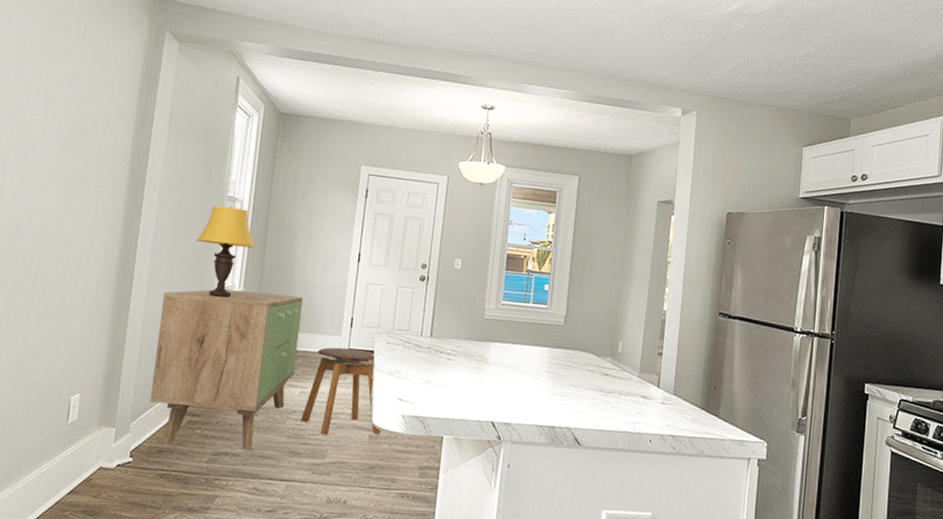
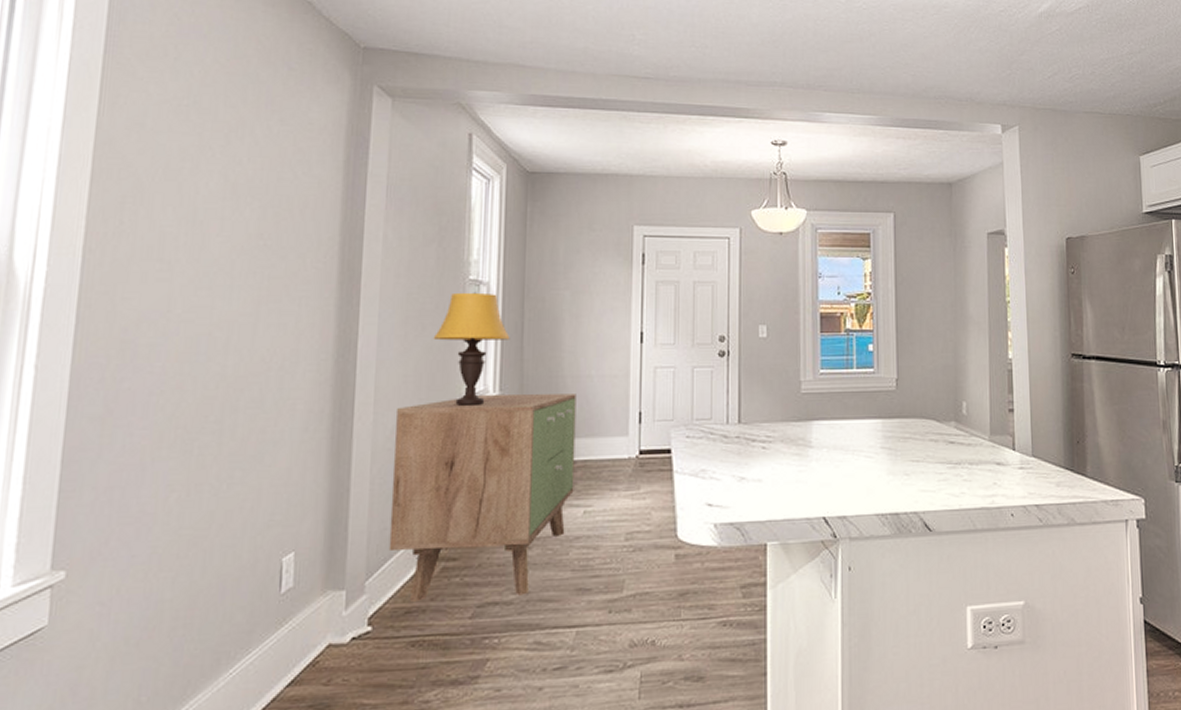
stool: present [301,347,382,436] -> none [587,449,690,563]

